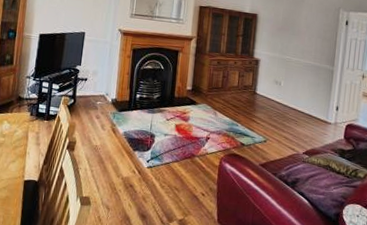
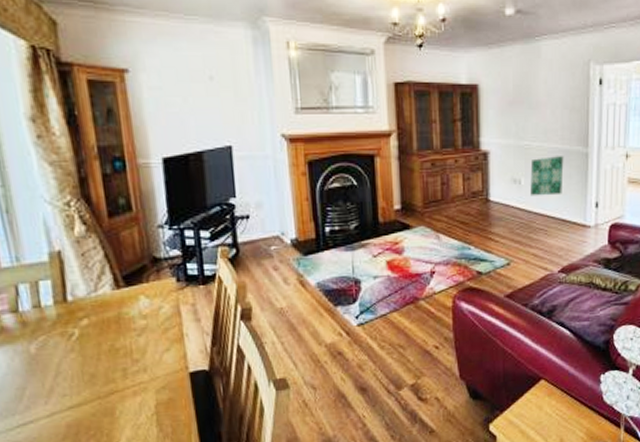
wall art: none [287,69,315,97] -> present [530,156,564,196]

